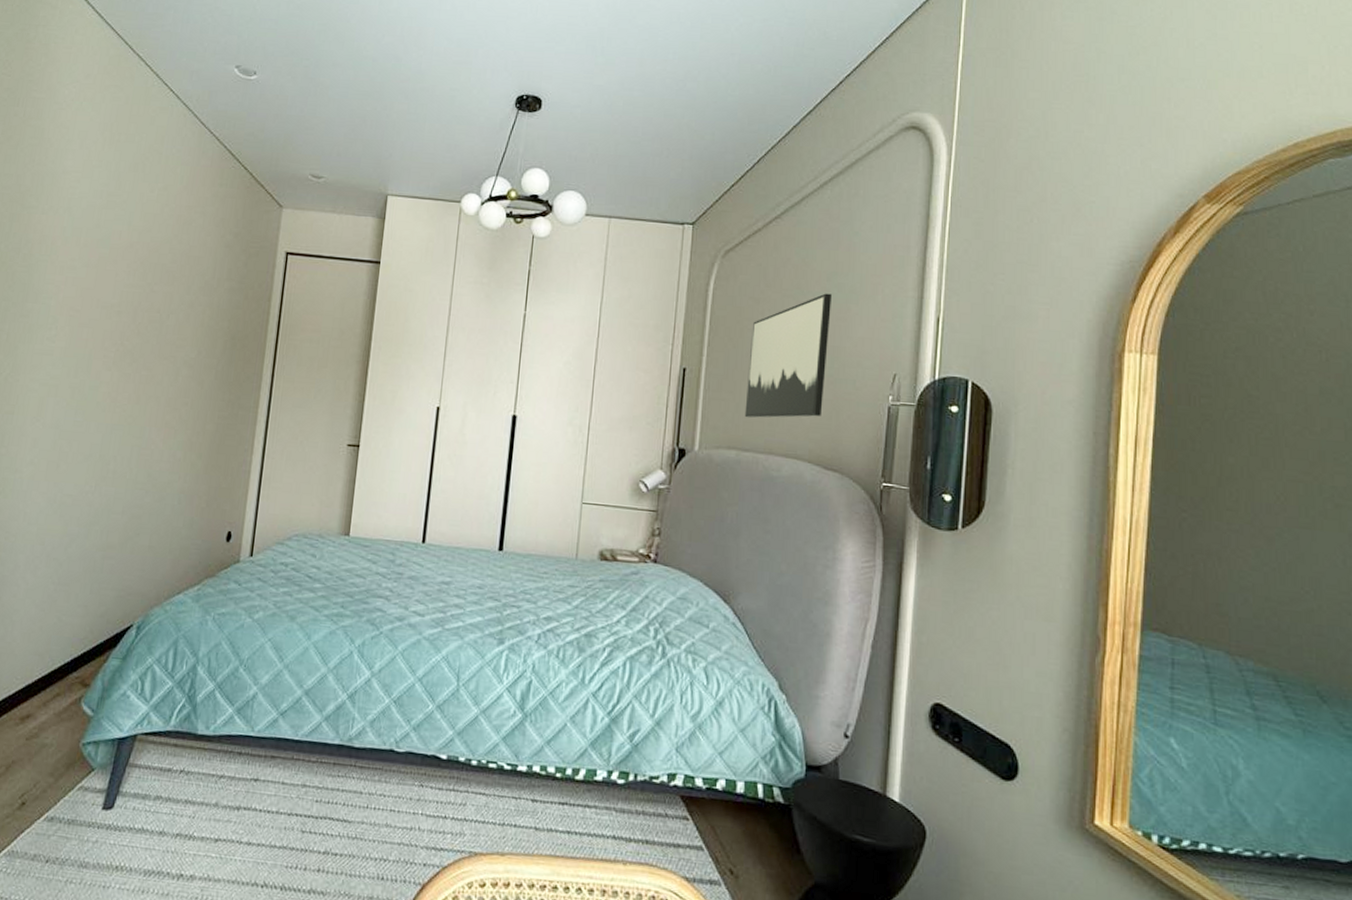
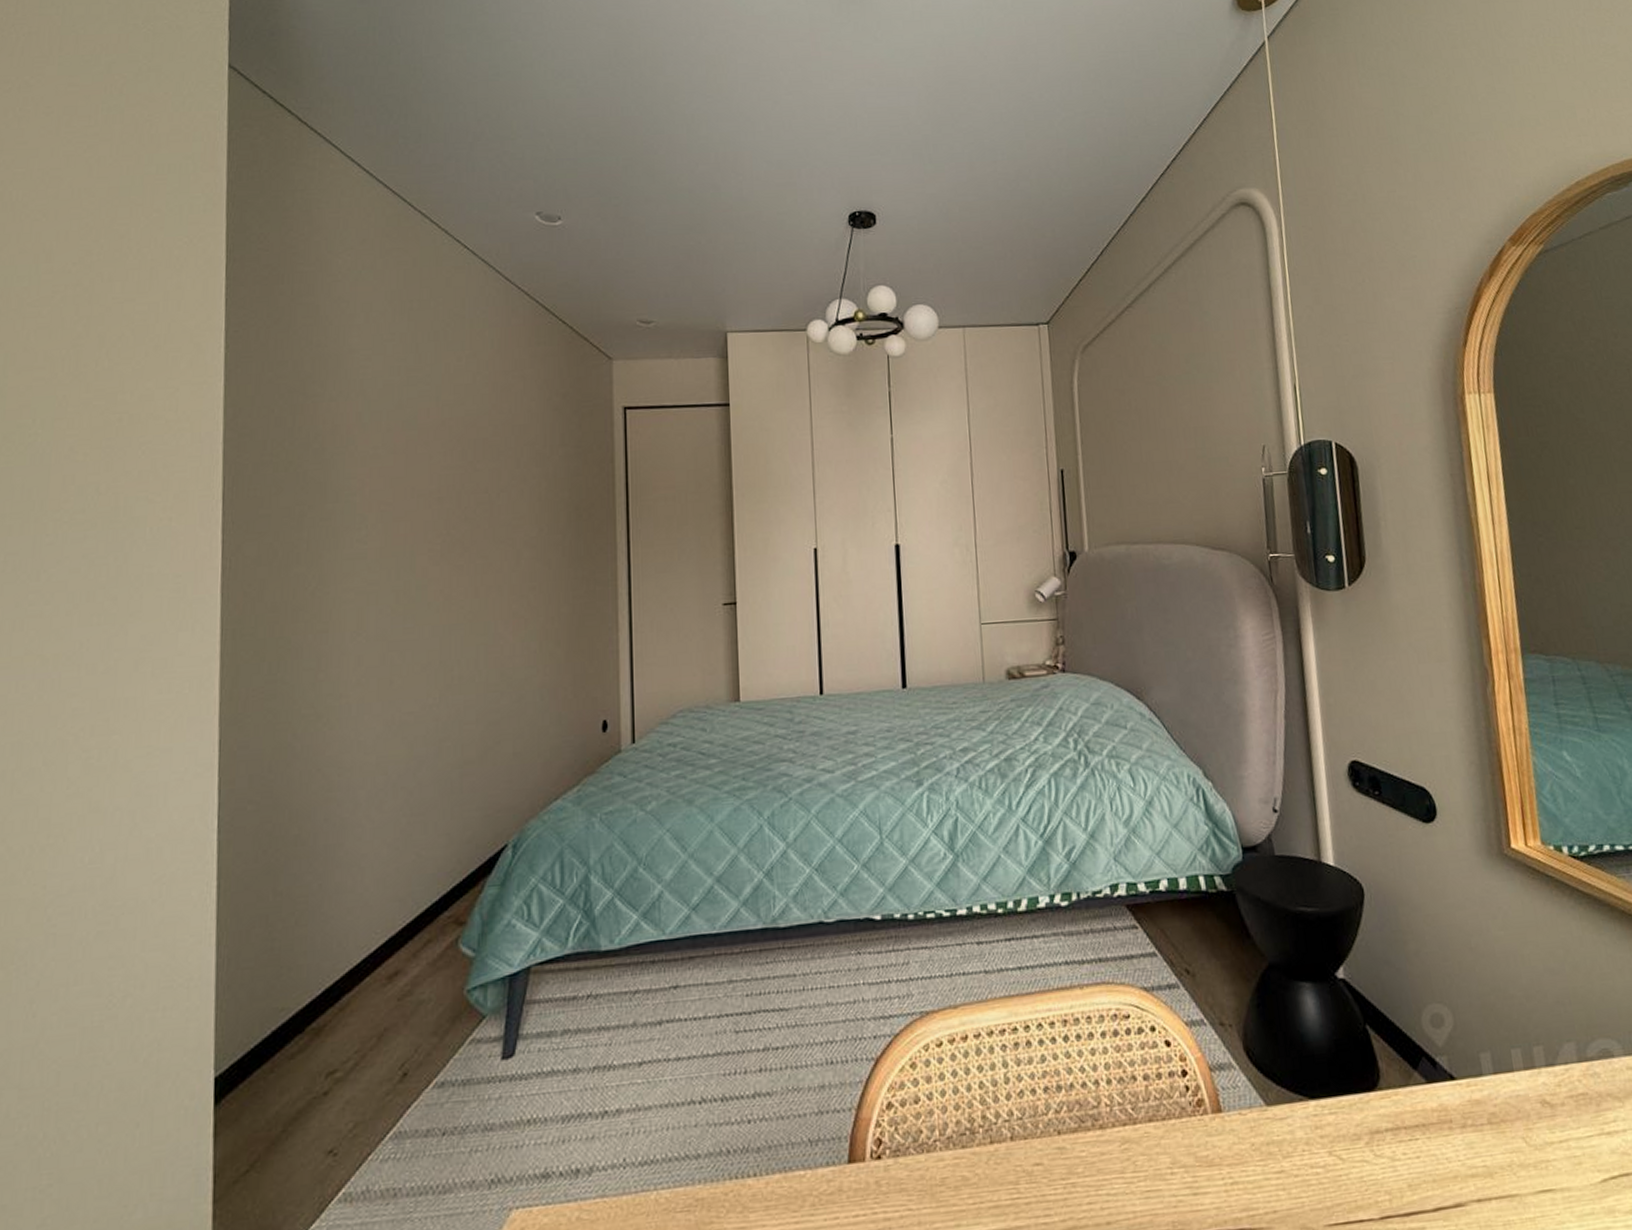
wall art: present [744,293,832,418] -> none [1122,375,1202,511]

